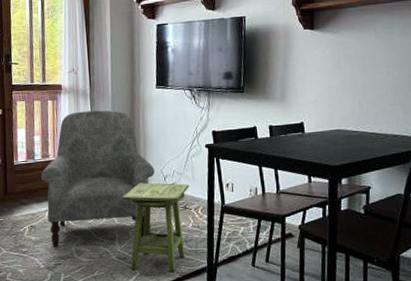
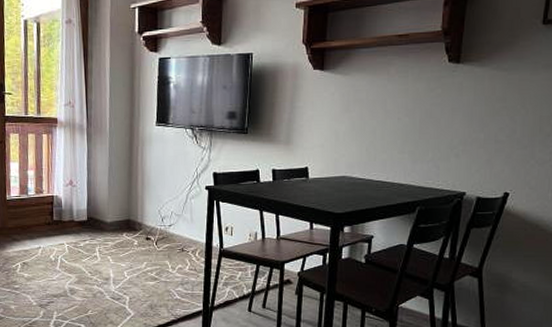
armchair: present [40,110,155,248] -> none [34,146,152,285]
side table: present [122,182,189,273] -> none [117,223,187,315]

